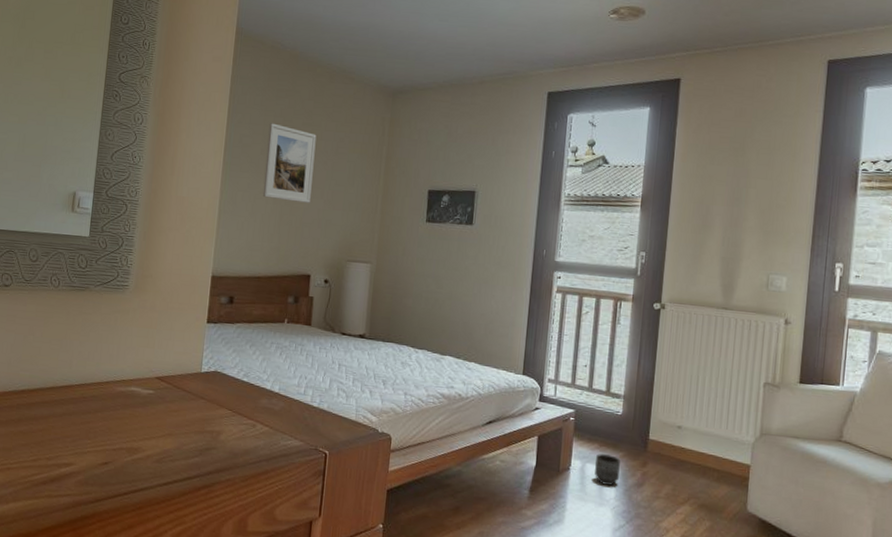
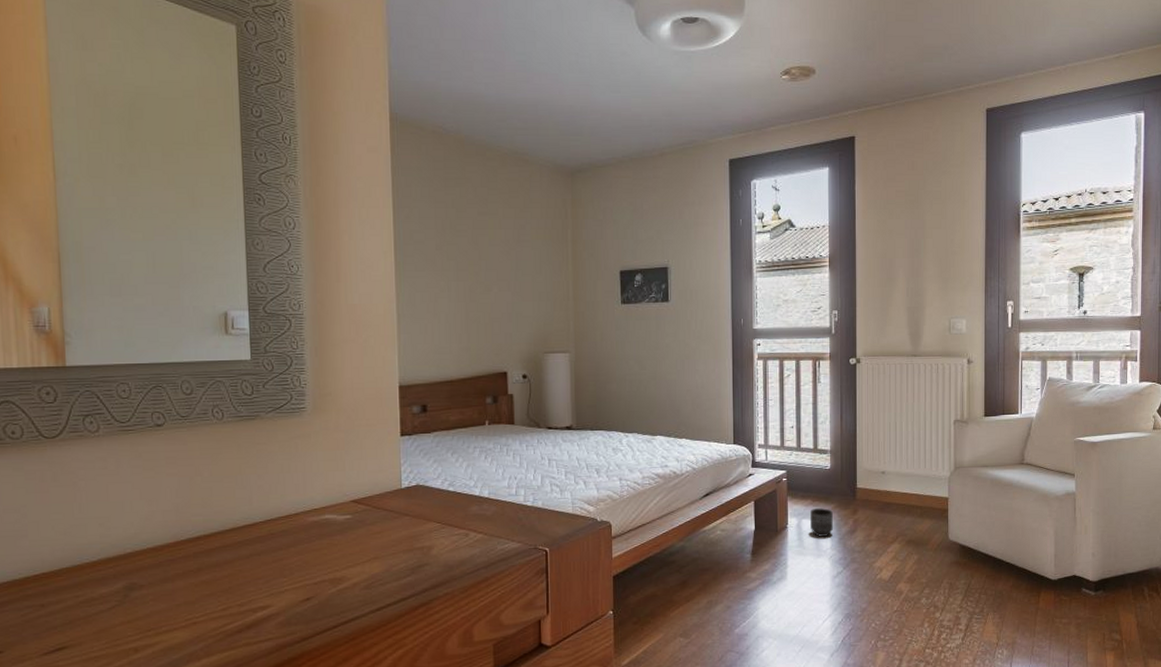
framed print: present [262,123,317,203] -> none [441,215,497,297]

